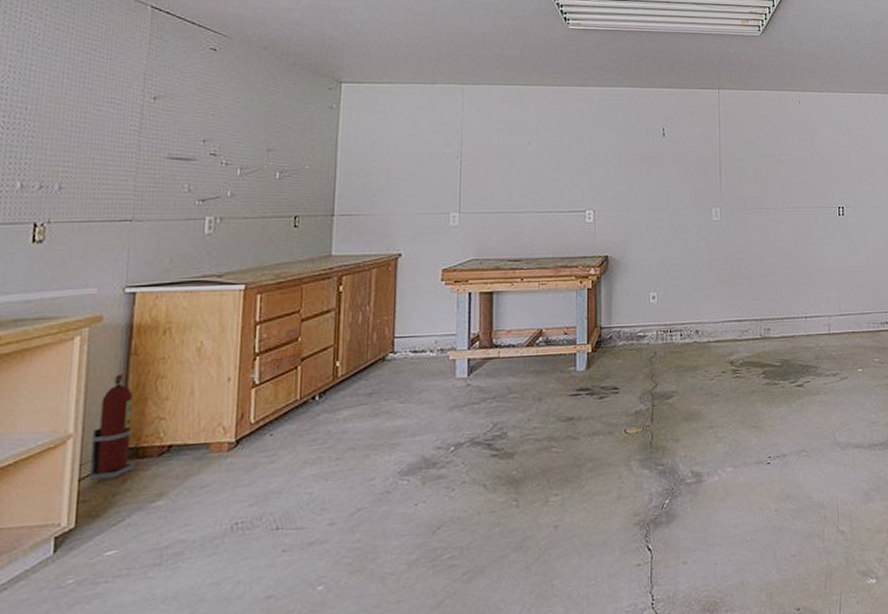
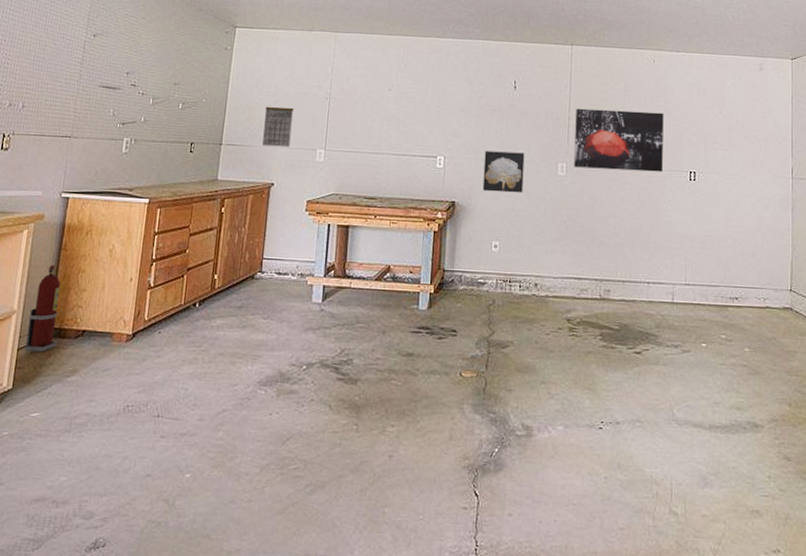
calendar: none [384,169,420,214] -> present [262,106,295,147]
wall art: none [636,200,678,243] -> present [482,151,525,193]
wall art: none [727,152,813,211] -> present [574,108,664,172]

